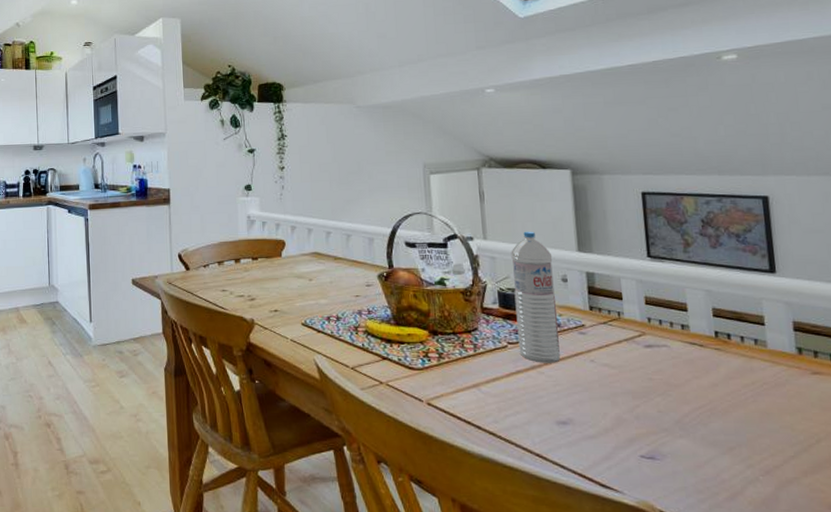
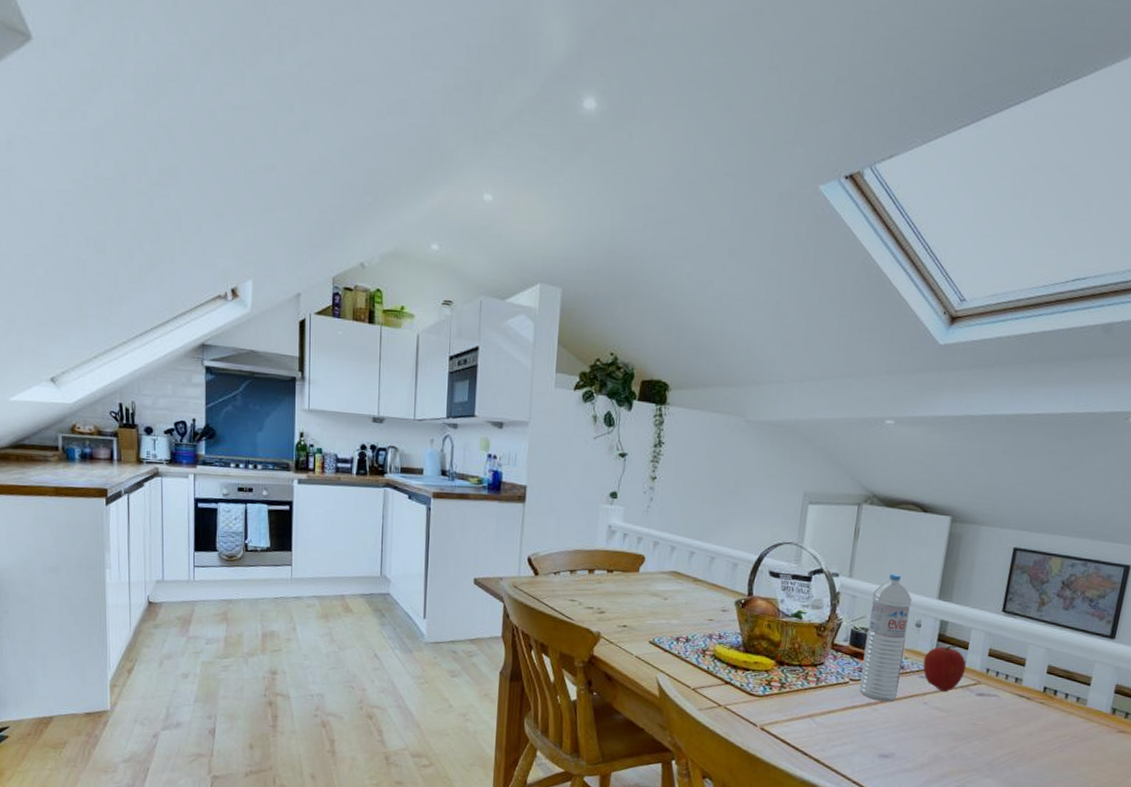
fruit: none [578,296,626,347] -> present [923,645,967,692]

